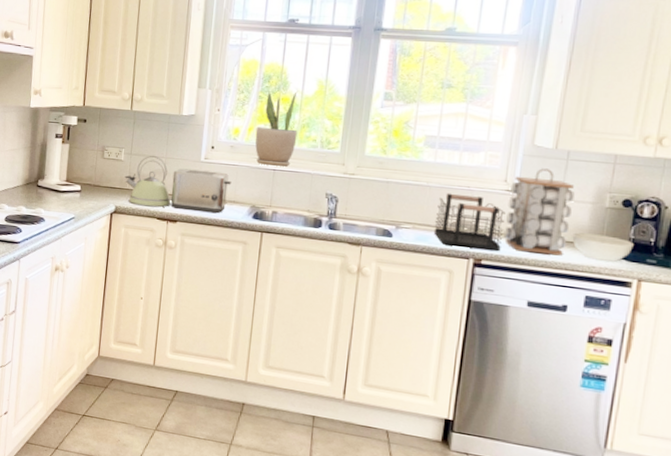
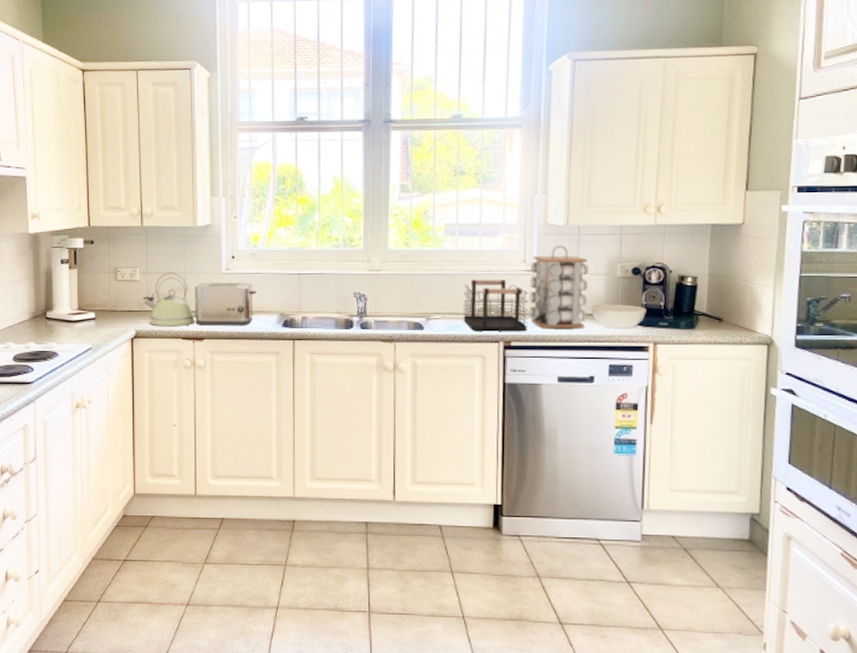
potted plant: present [255,91,298,168] -> none [276,191,319,271]

